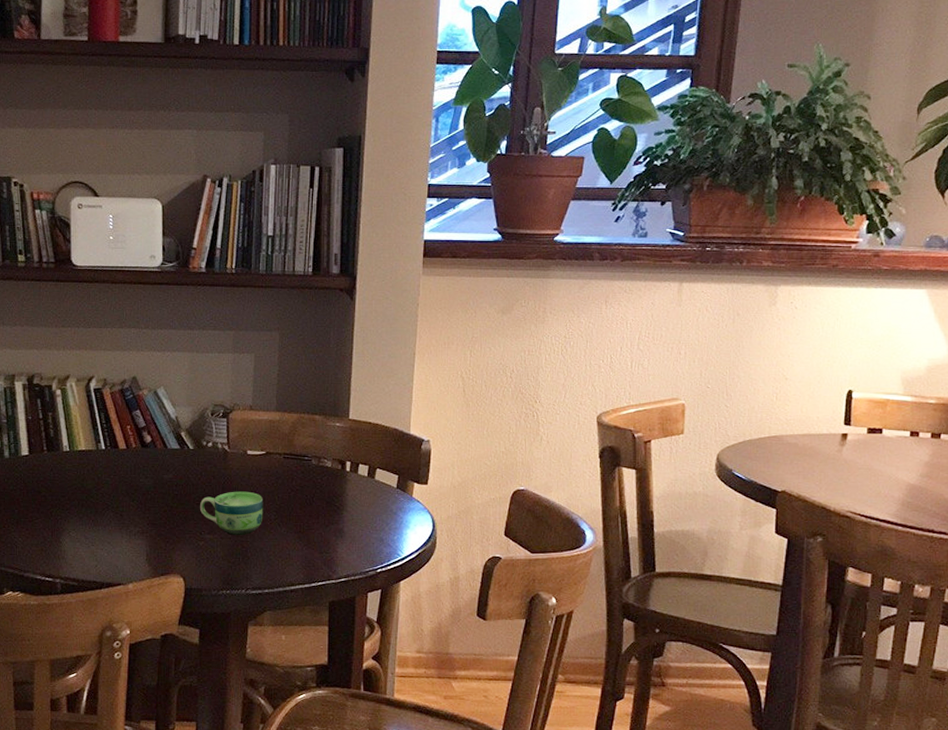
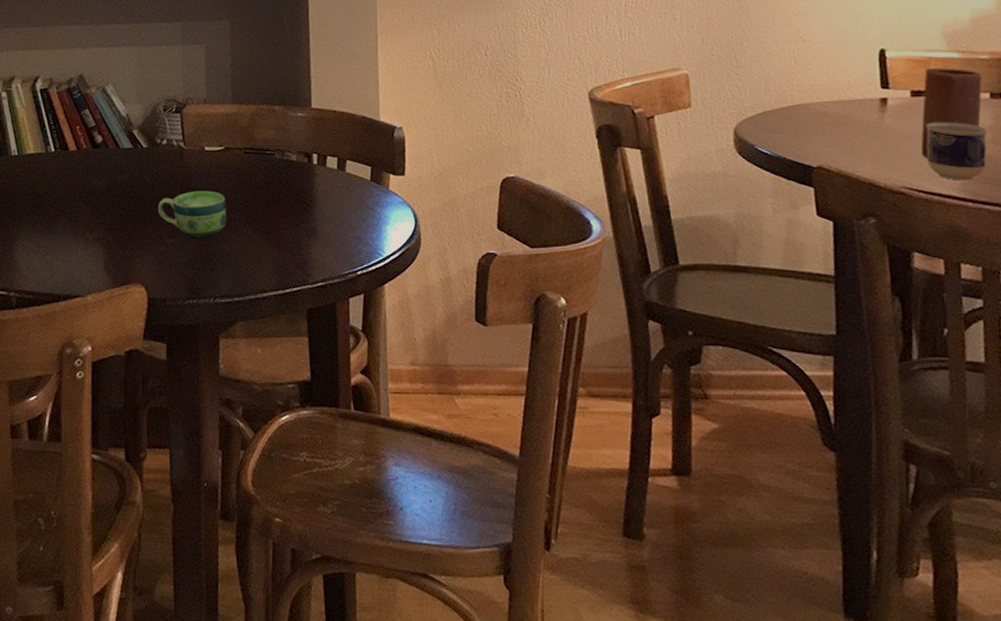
candle: none [869,409,927,487] -> present [920,68,982,158]
cup: none [871,457,925,508] -> present [925,122,988,181]

